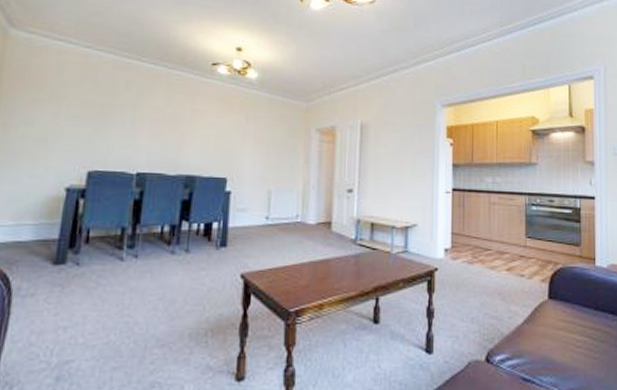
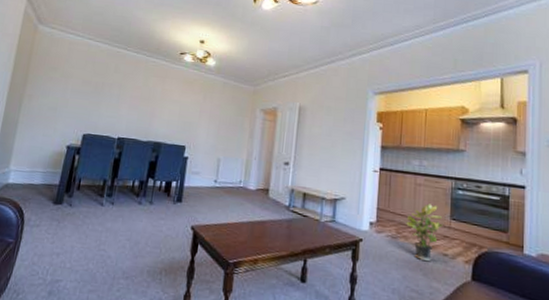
potted plant: none [482,223,518,285] -> present [406,204,443,262]

